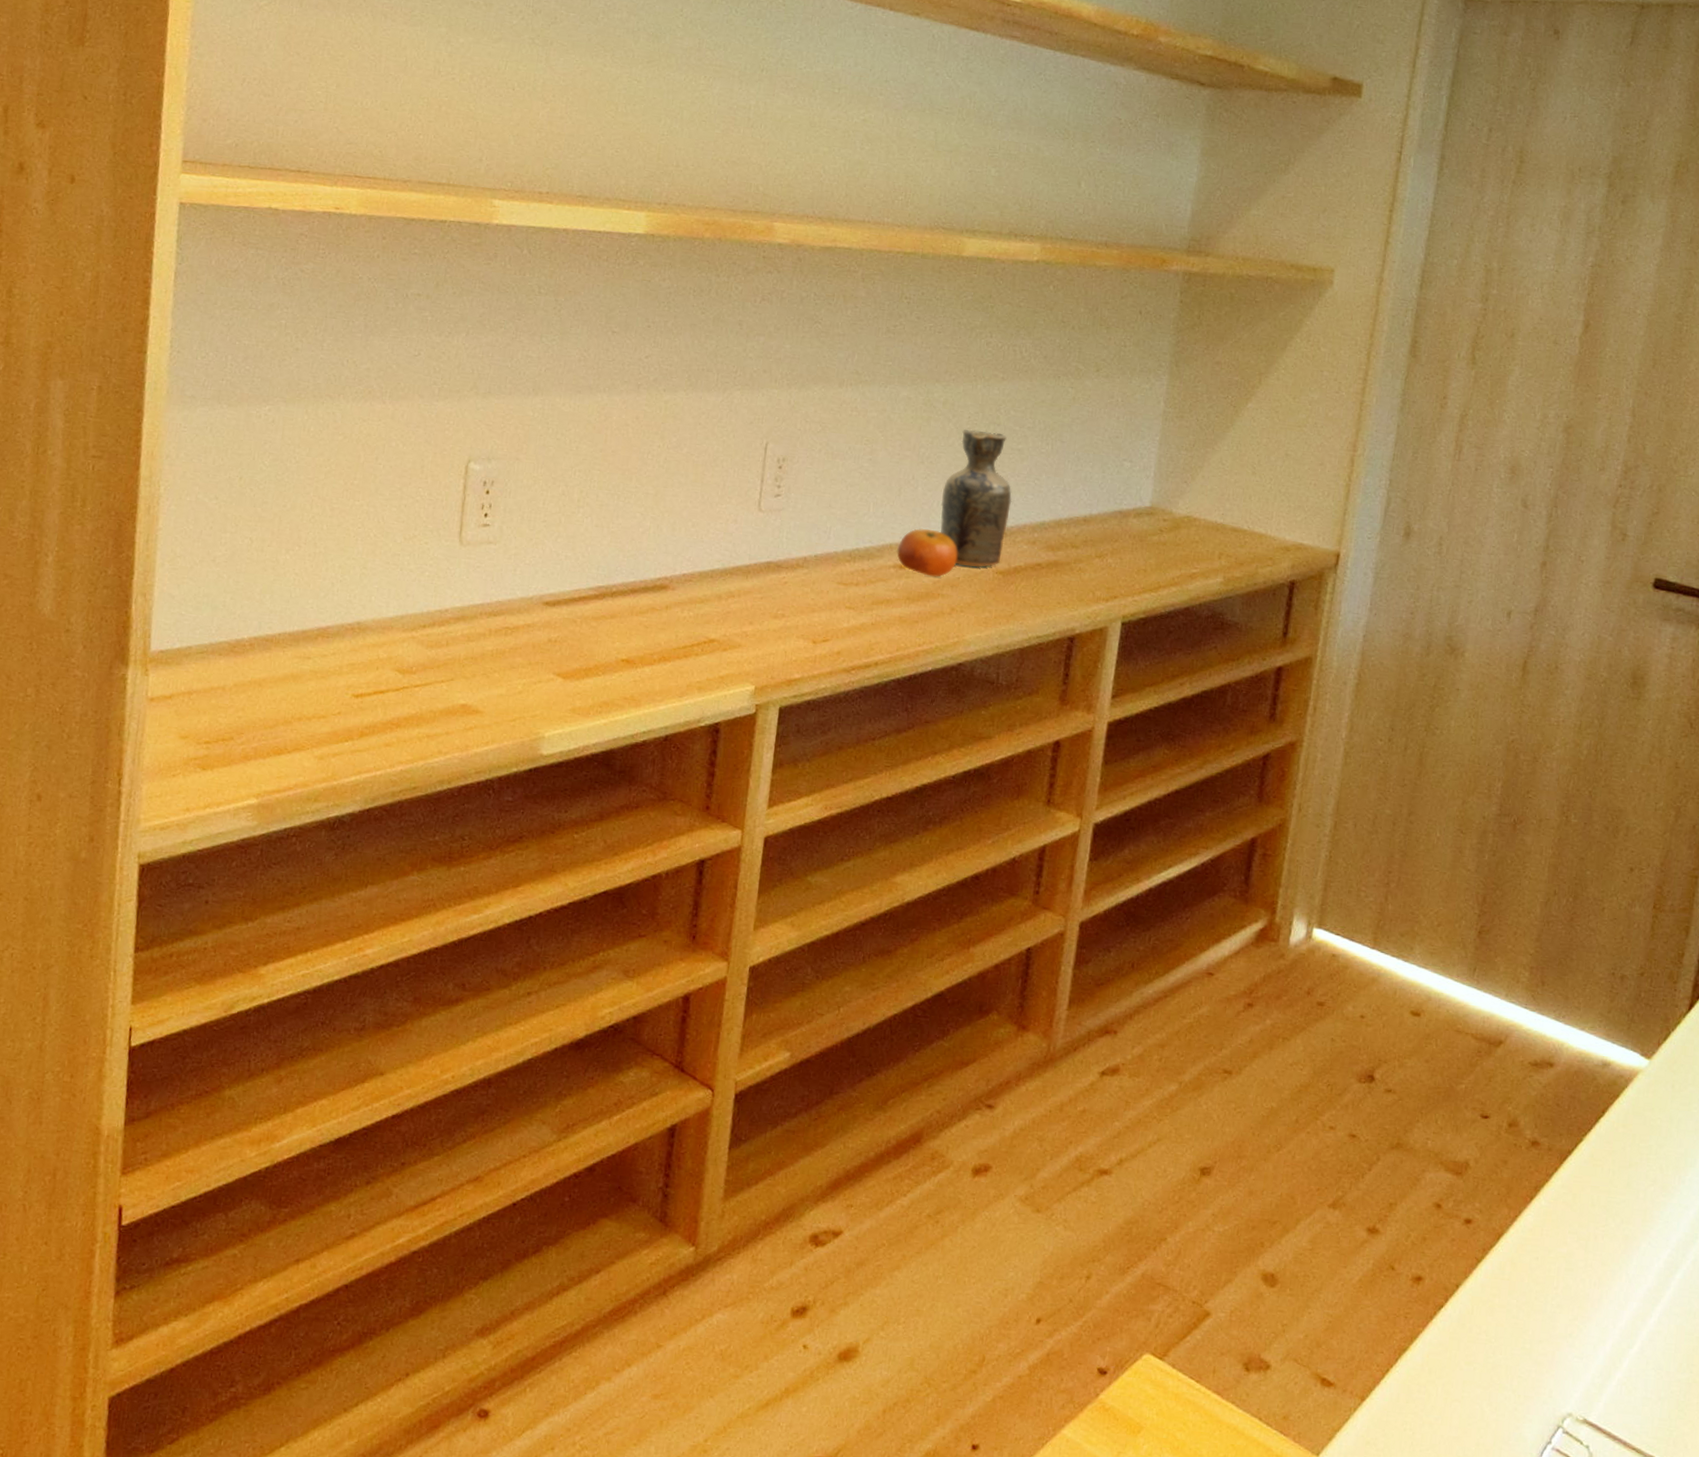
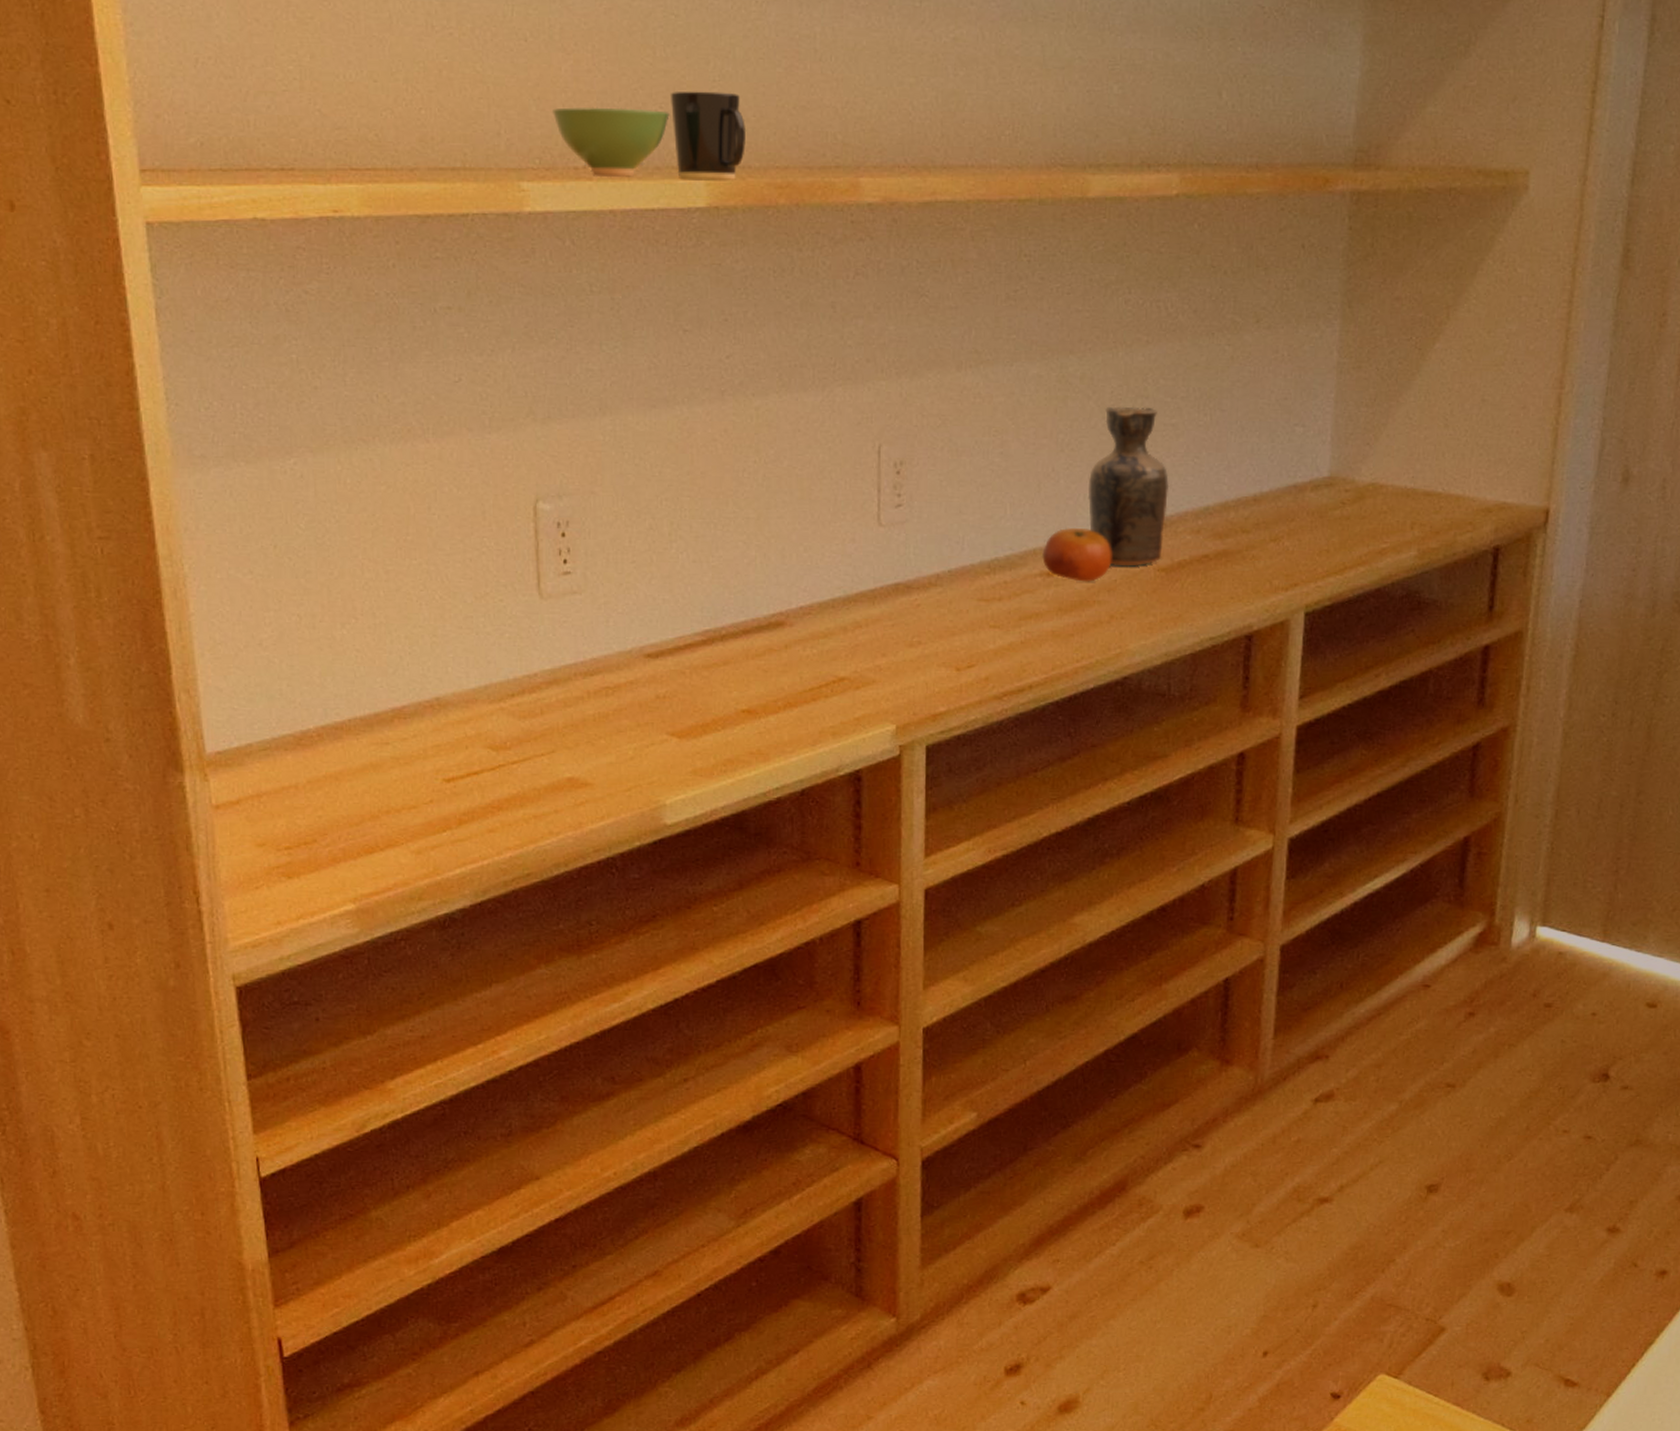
bowl: none [526,144,623,205] -> present [551,107,670,178]
mug: none [623,140,685,215] -> present [670,91,745,181]

